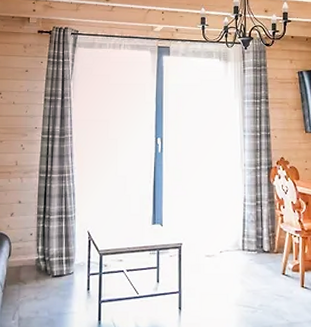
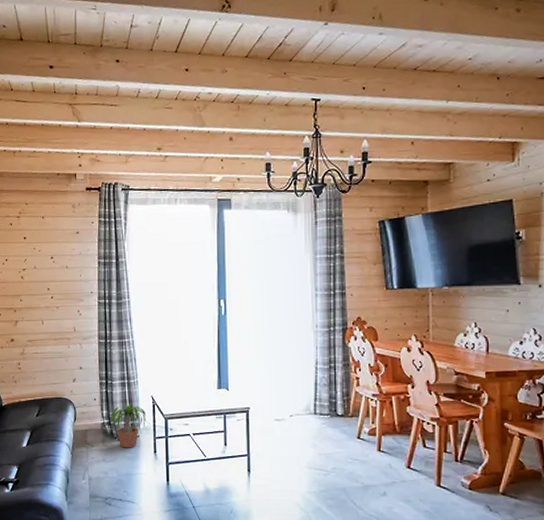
potted plant: none [42,239,85,285] -> present [108,404,151,448]

